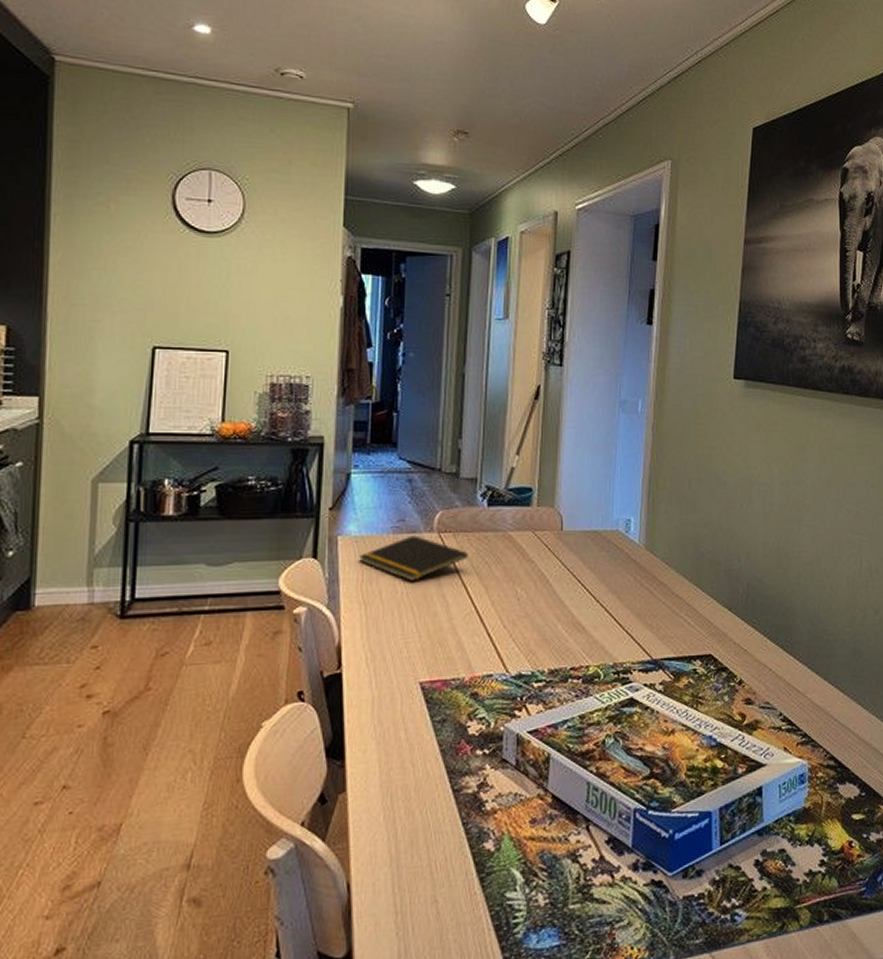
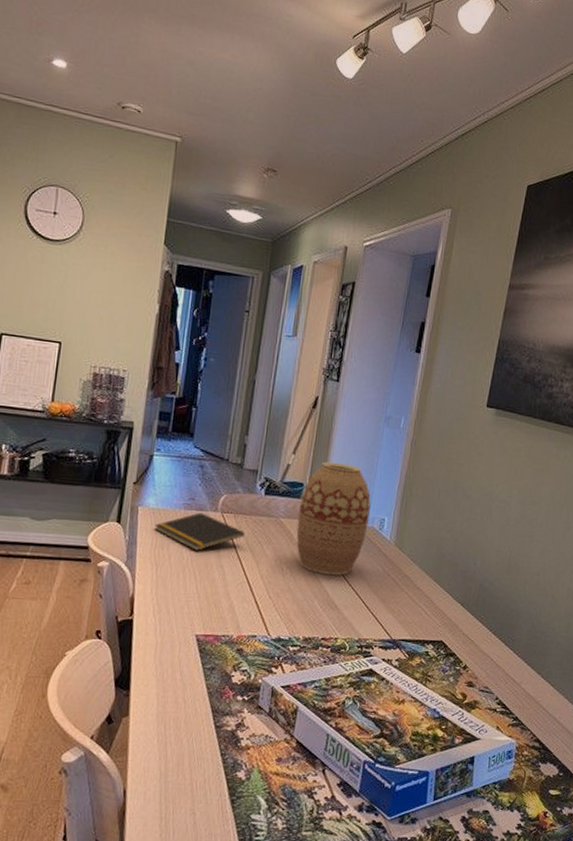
vase: none [529,459,612,592] -> present [296,461,371,575]

